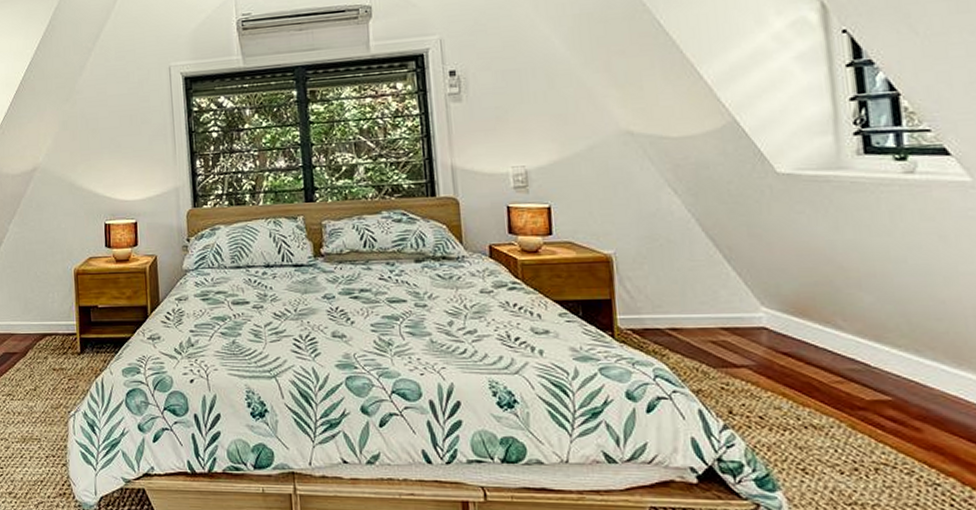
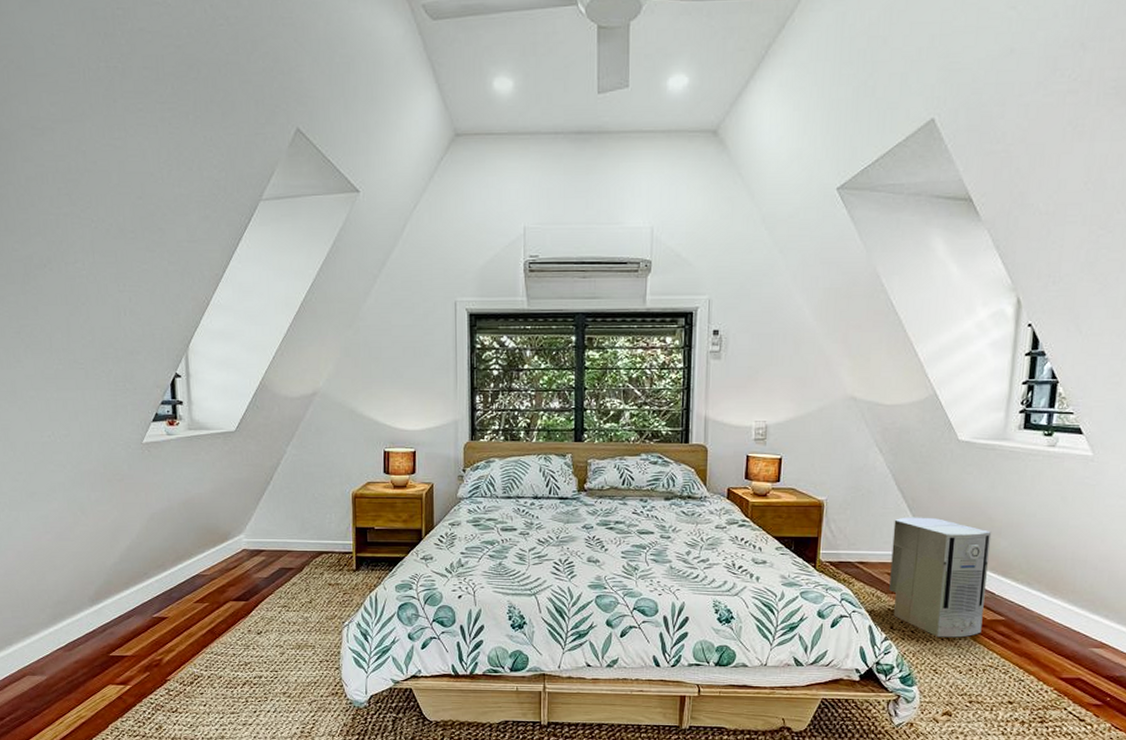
air purifier: none [708,269,861,425] -> present [889,517,992,638]

